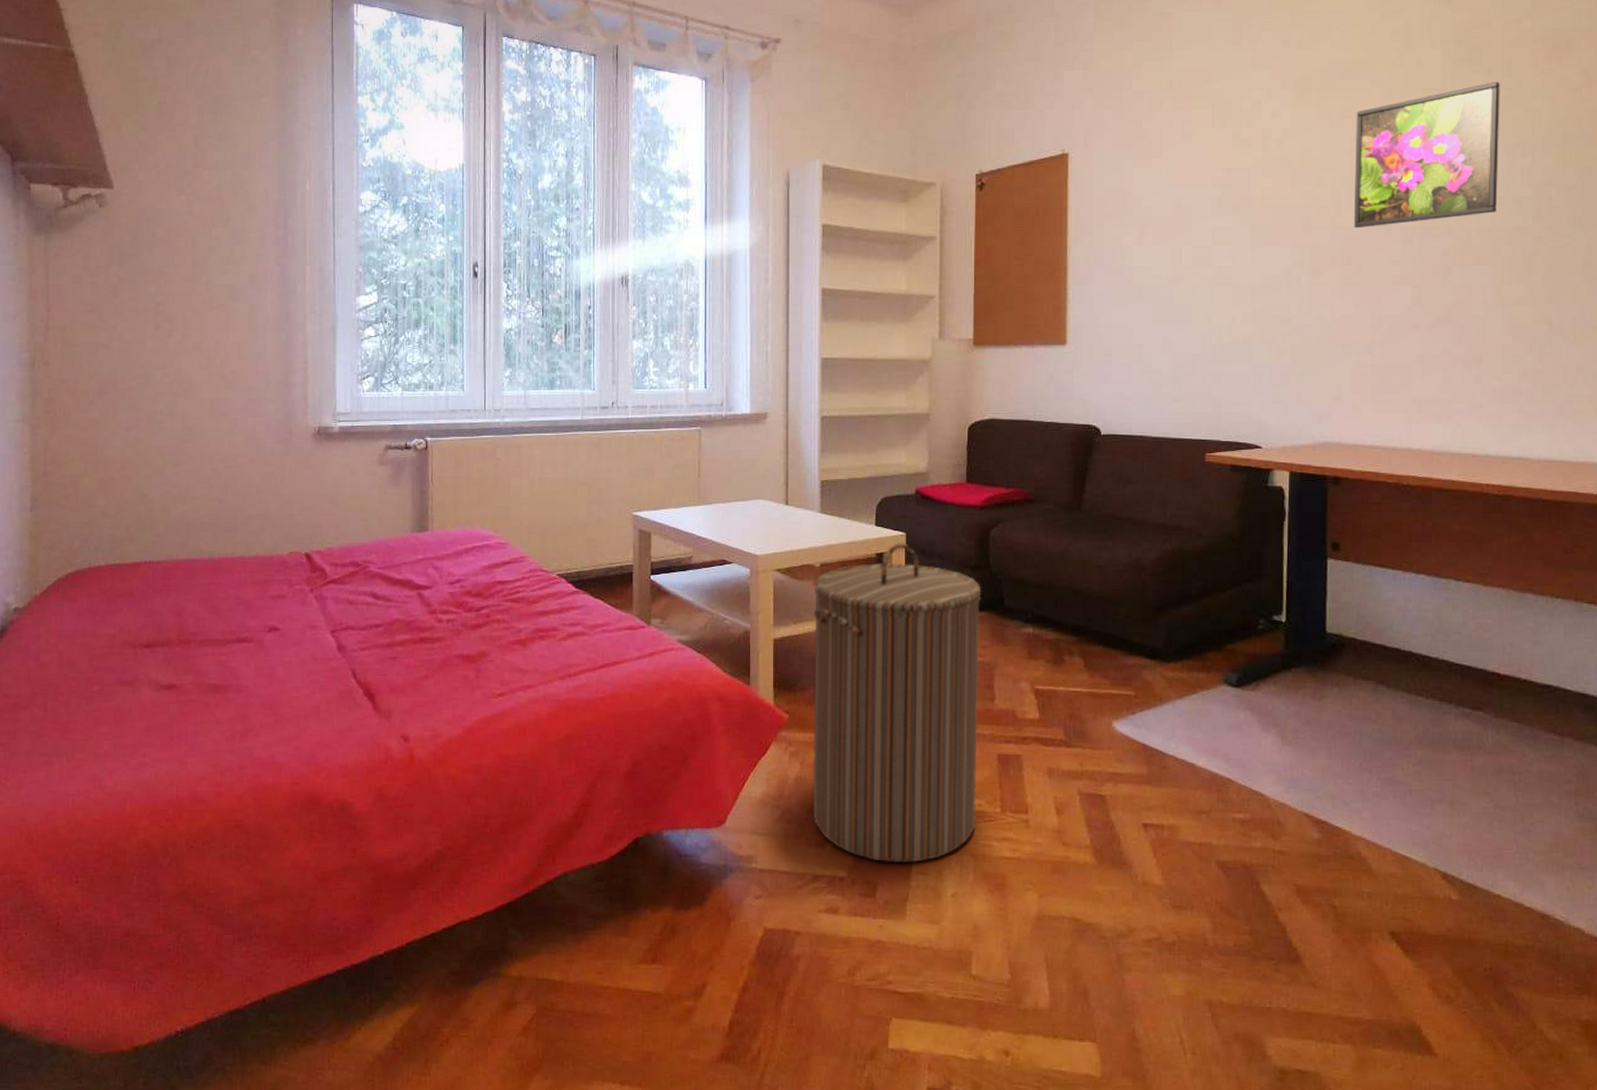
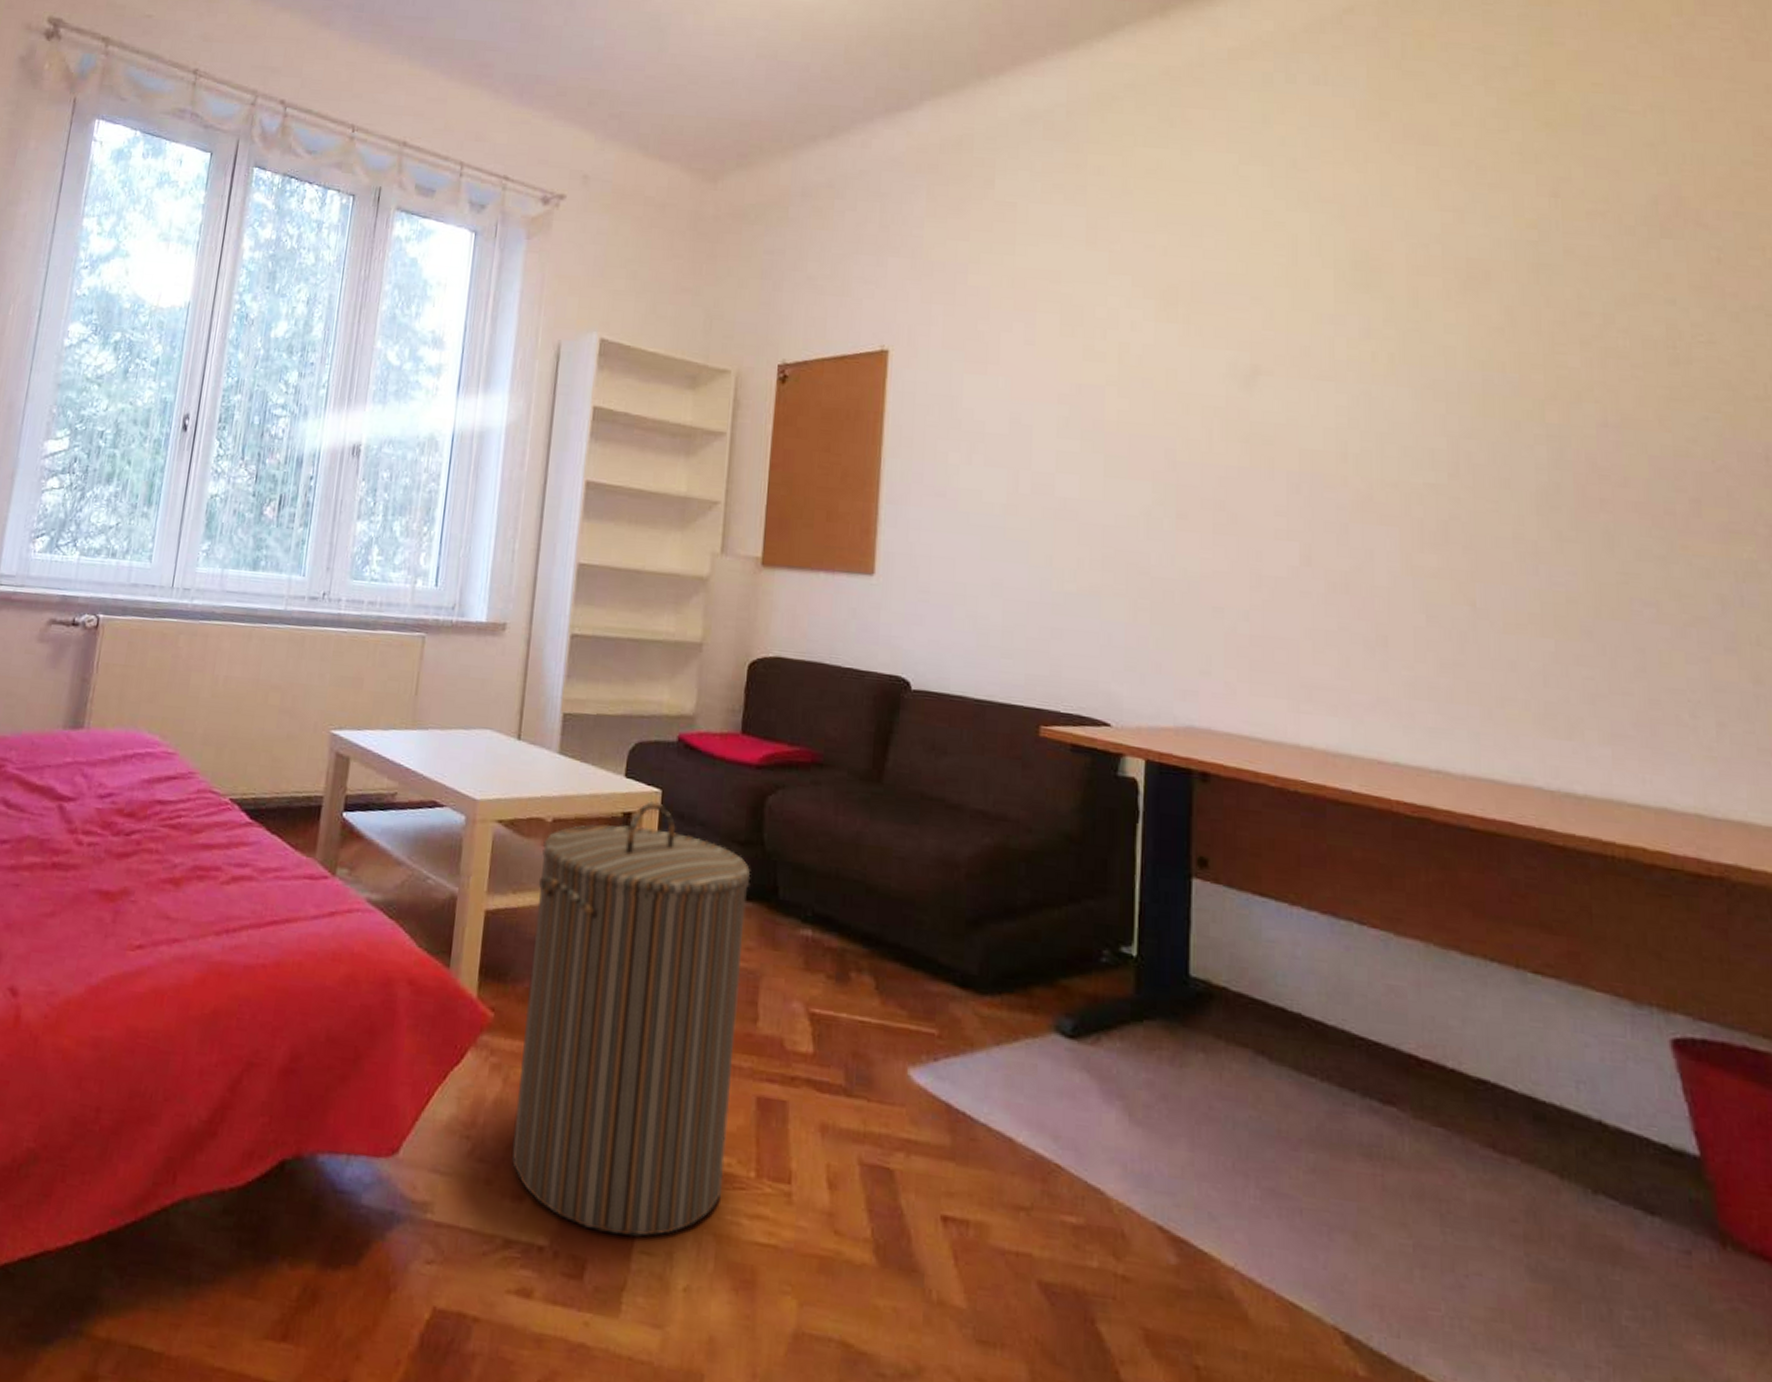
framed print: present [1354,82,1500,229] -> none [1228,312,1406,469]

